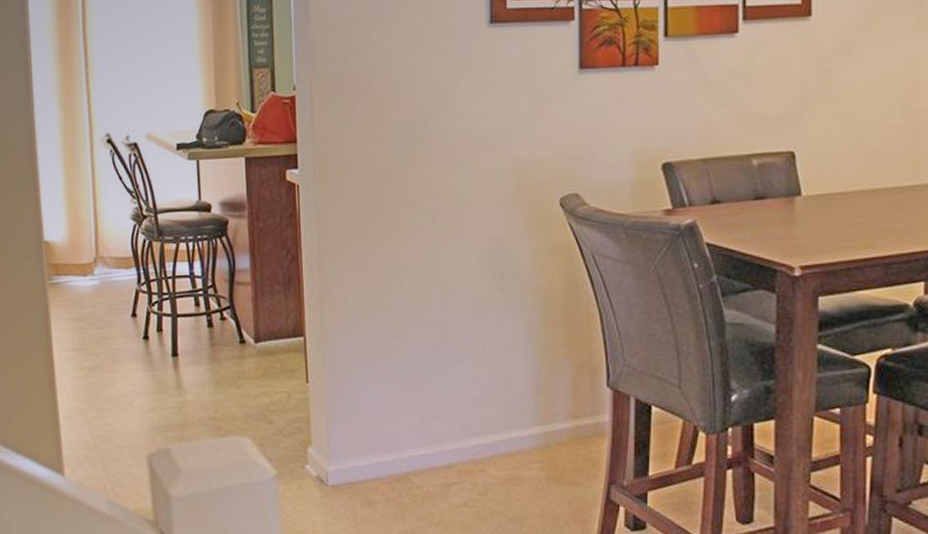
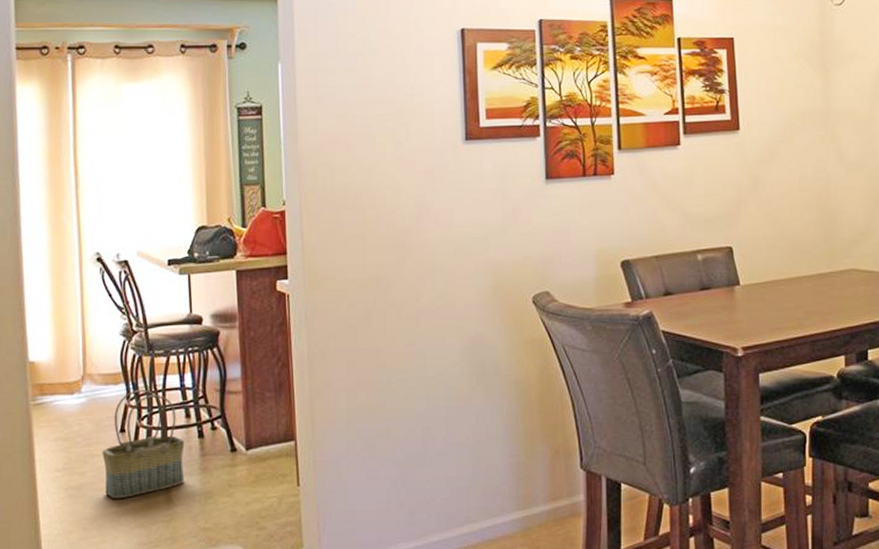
basket: none [115,274,194,383] -> present [102,389,185,499]

